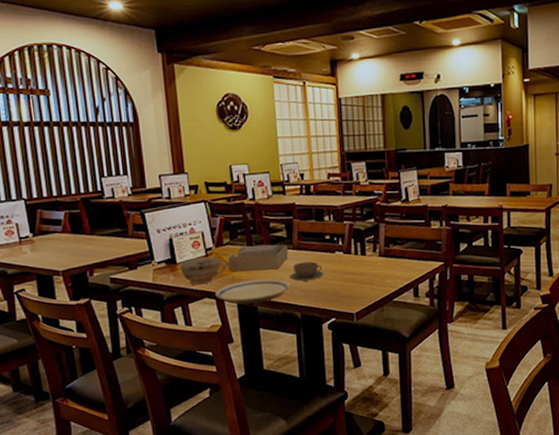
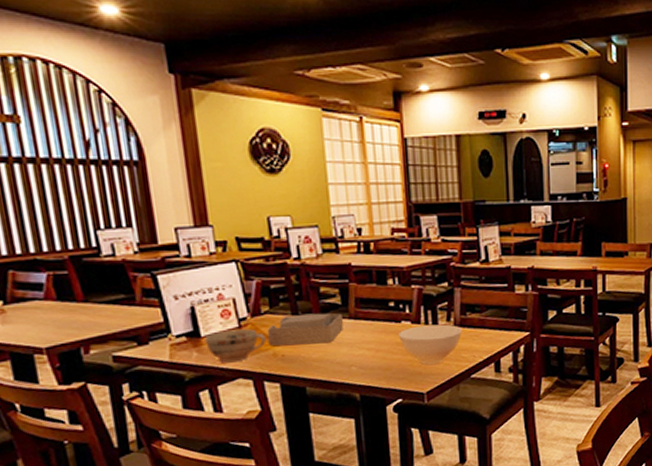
plate: present [215,278,290,305] -> none [252,353,346,386]
teacup: present [289,261,324,281] -> none [345,333,388,357]
bowl: none [333,254,386,290] -> present [399,324,462,366]

